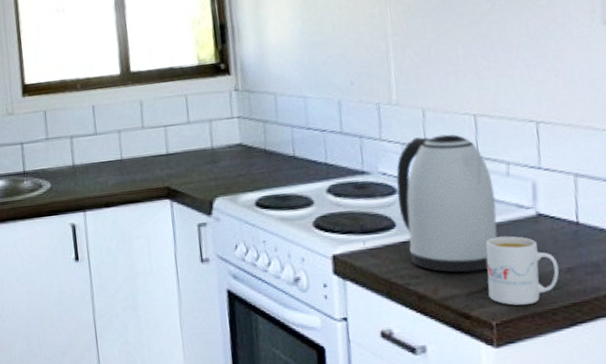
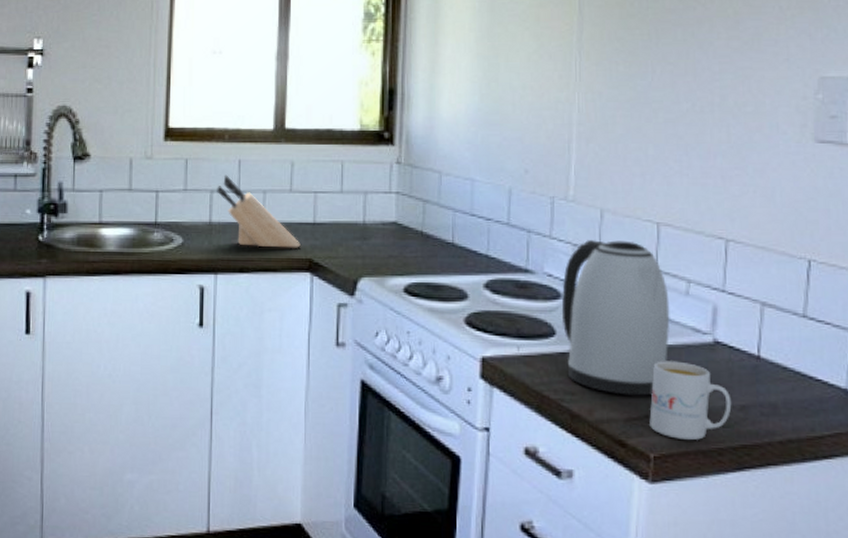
knife block: none [75,120,158,183] -> present [217,175,301,248]

